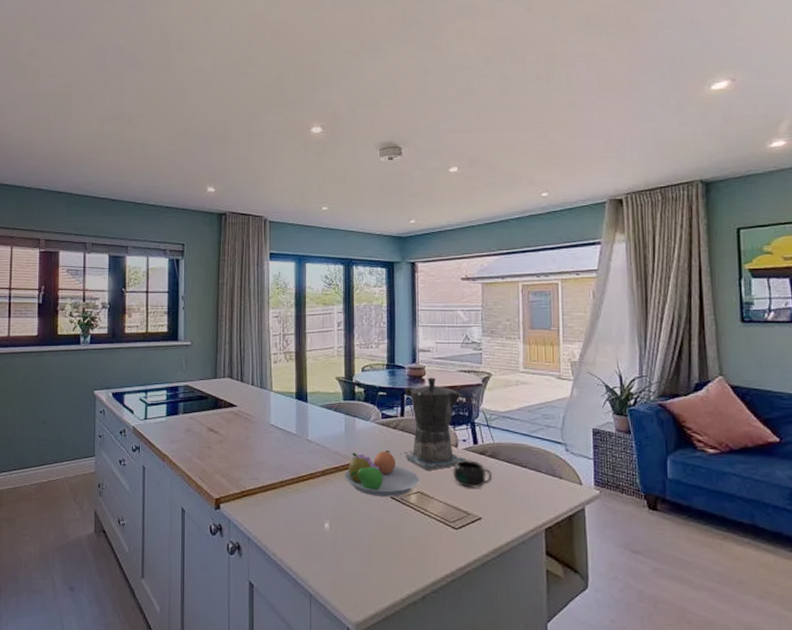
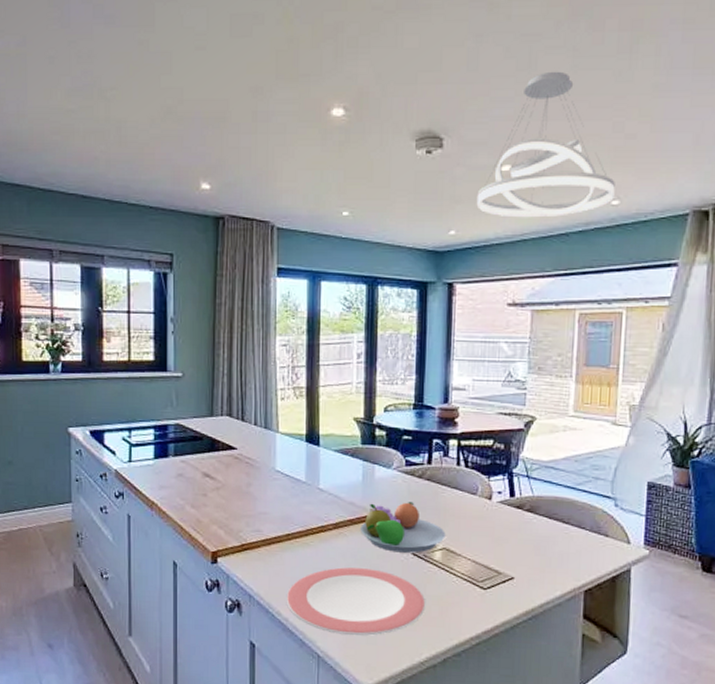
plate: none [281,511,405,575] -> present [286,567,426,636]
coffee maker: present [403,377,467,470] -> none [428,420,501,525]
pendant light: none [431,94,544,209] -> present [476,71,615,218]
mug: present [453,460,493,488] -> none [484,514,530,545]

